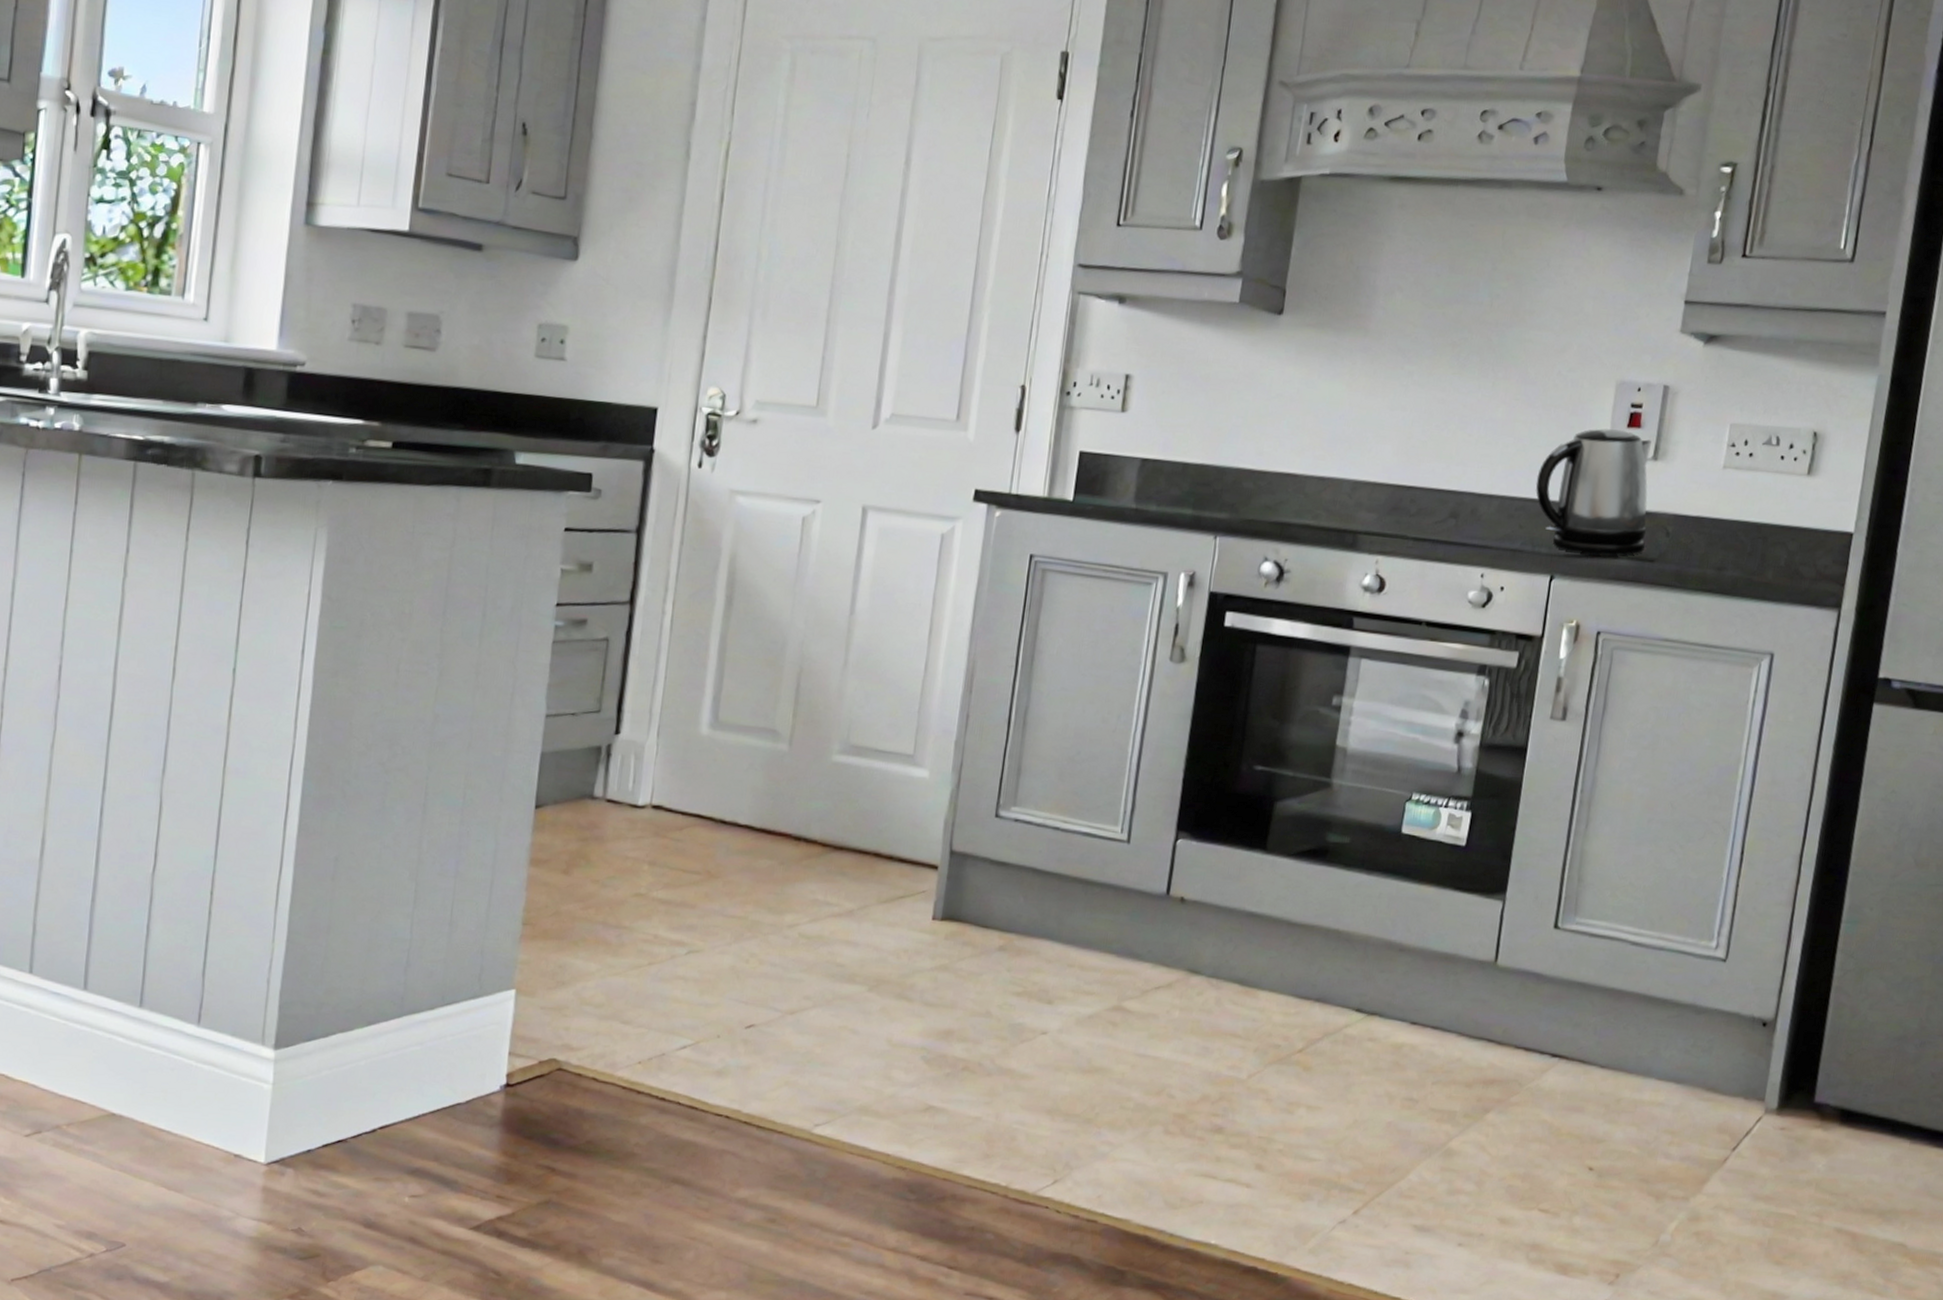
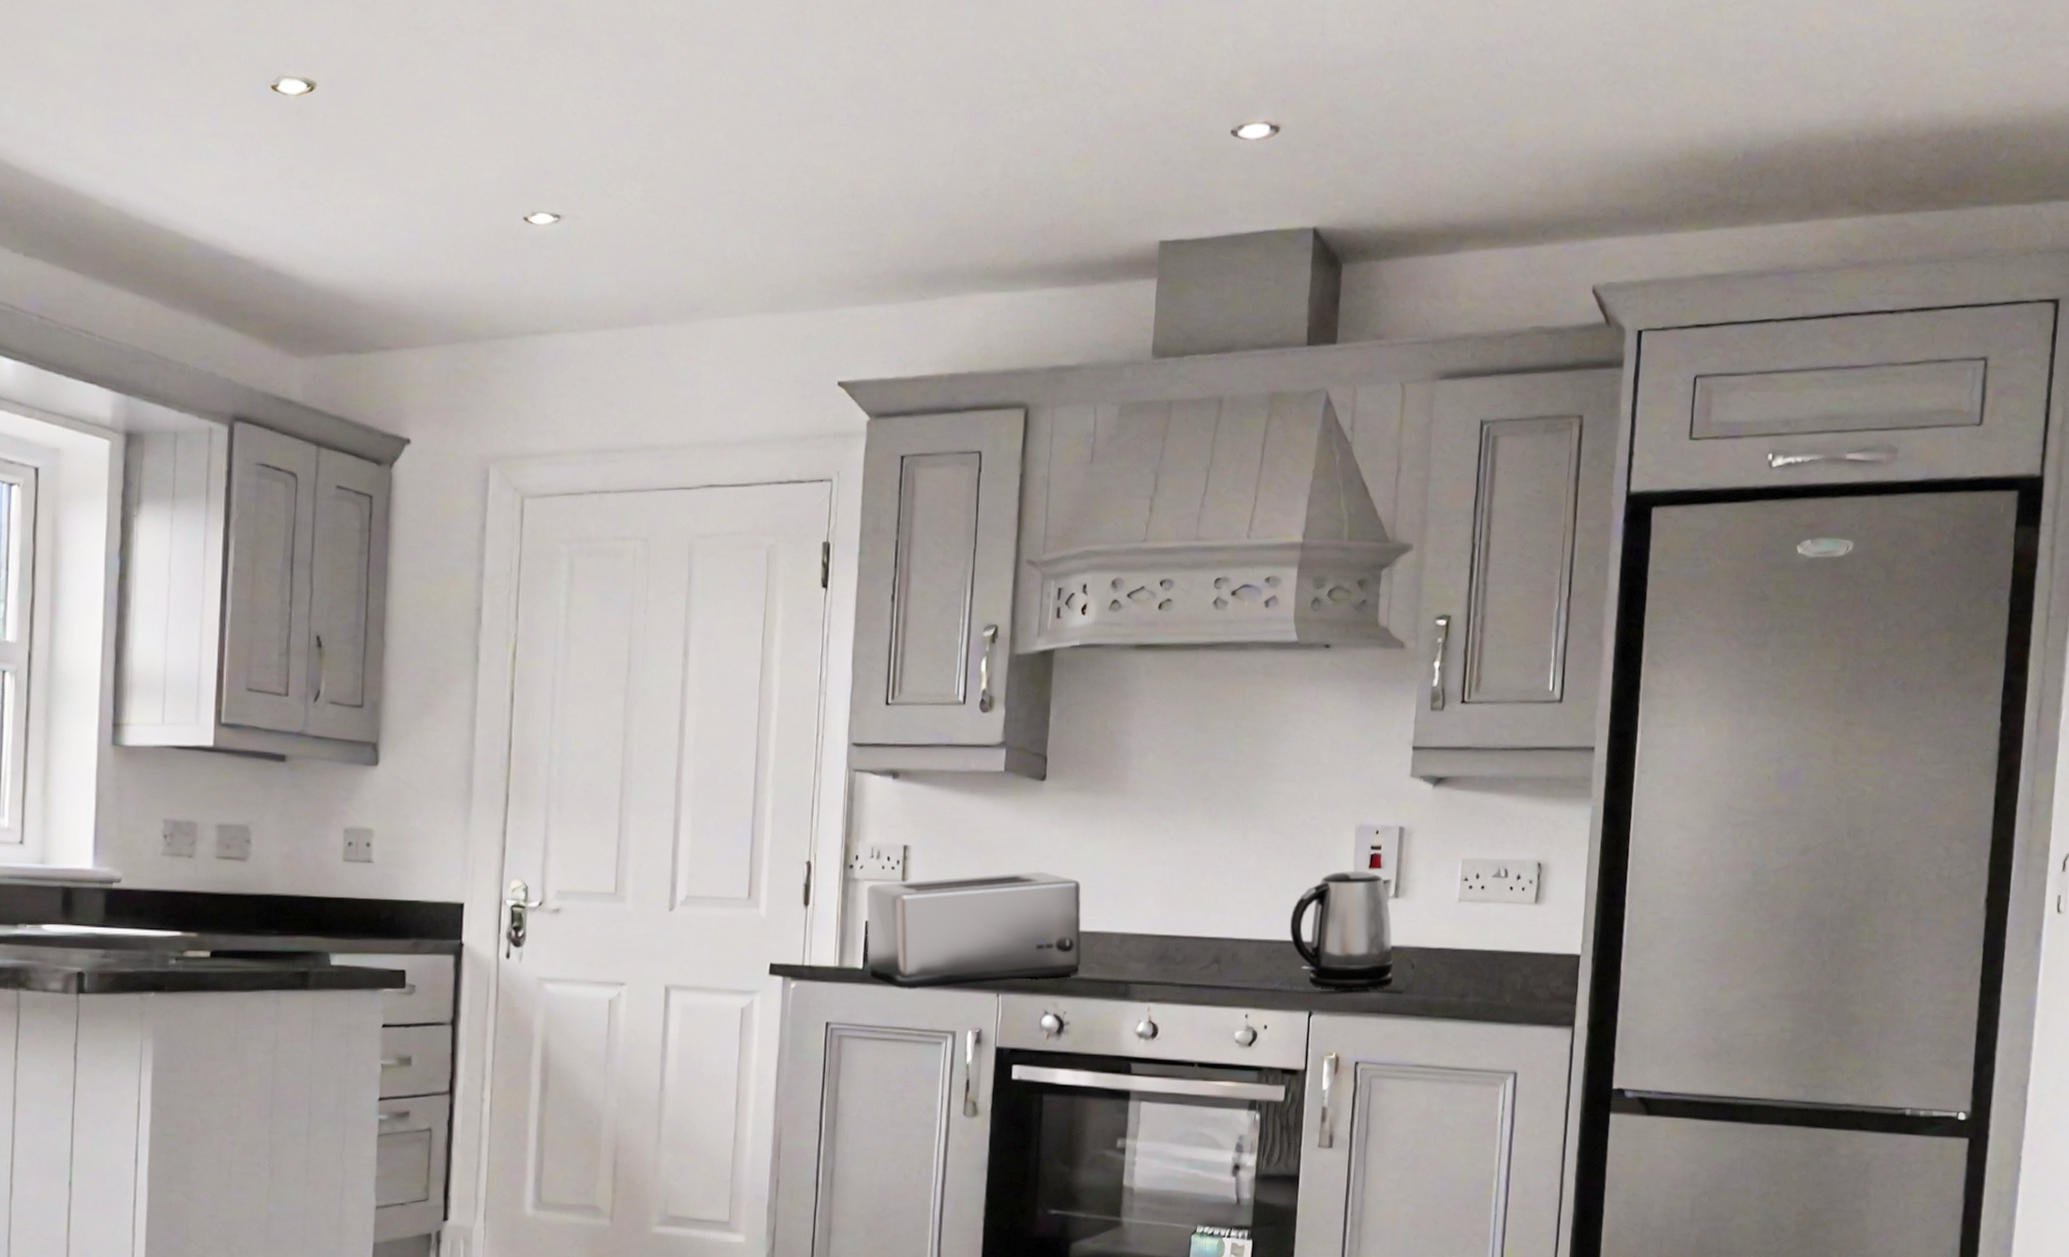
toaster: none [1078,409,1313,526] -> present [866,871,1082,990]

